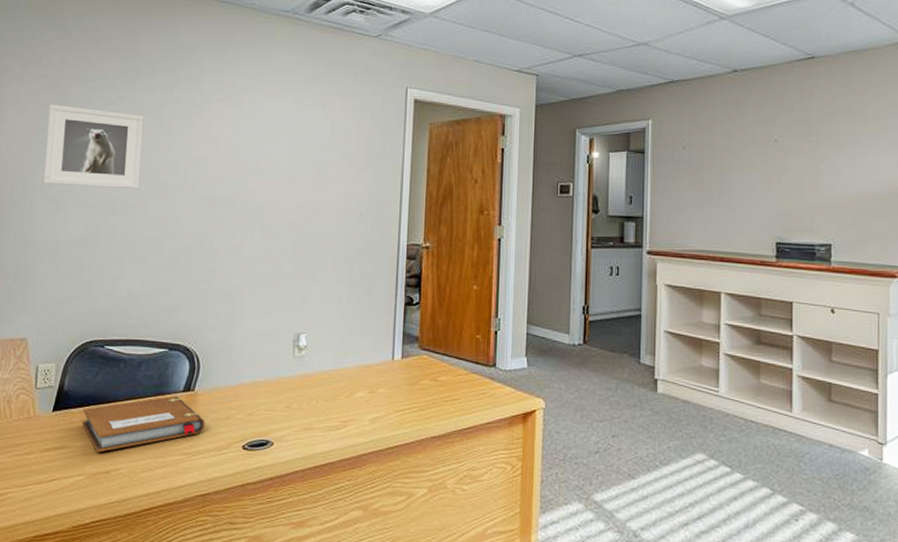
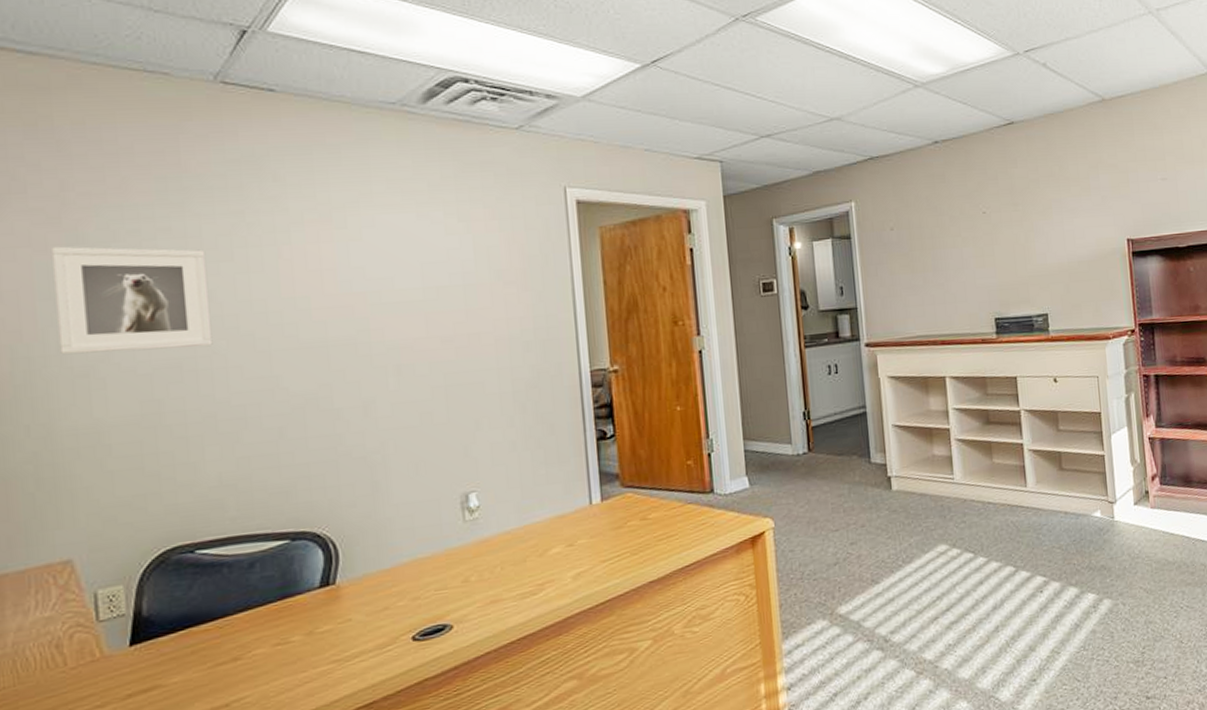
notebook: present [81,396,205,452] -> none [176,594,357,684]

